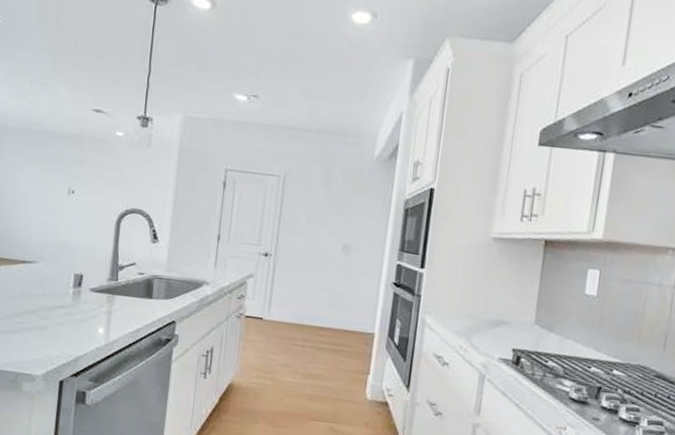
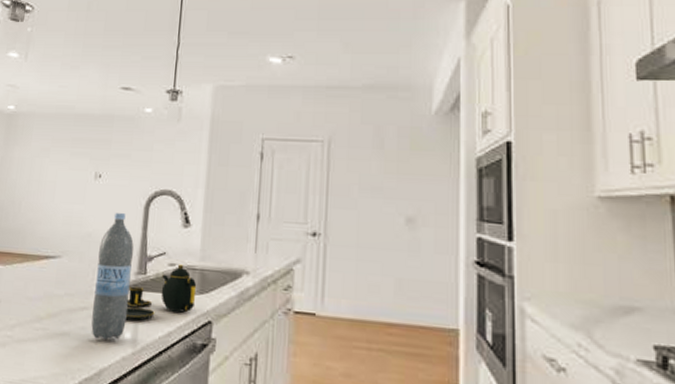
water bottle: none [67,226,106,334] -> present [91,212,134,341]
teapot: none [98,274,163,319] -> present [125,264,197,321]

